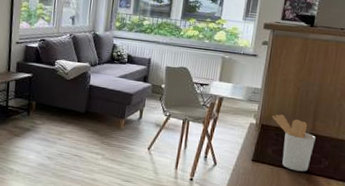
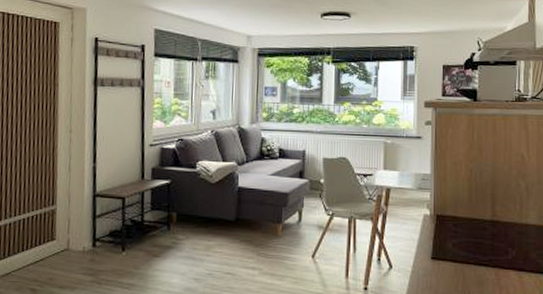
utensil holder: present [272,114,316,172] -> none [447,201,498,266]

